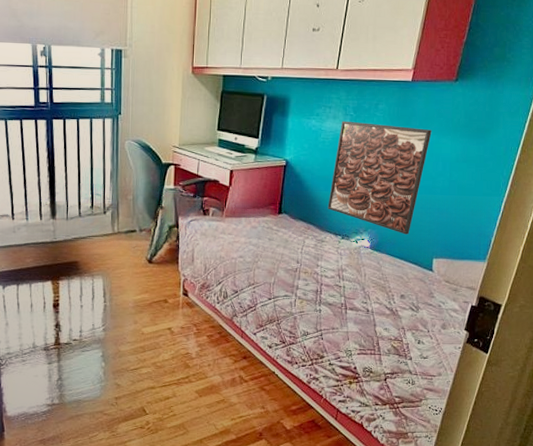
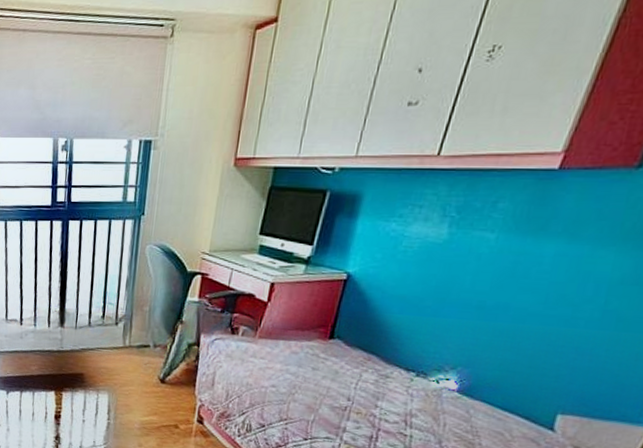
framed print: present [327,121,432,235] -> none [400,224,583,379]

